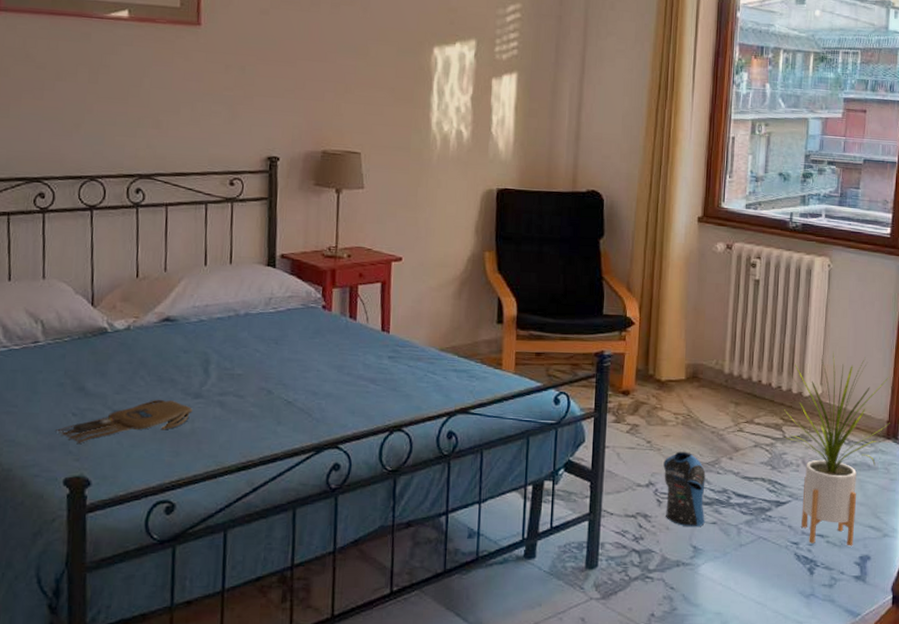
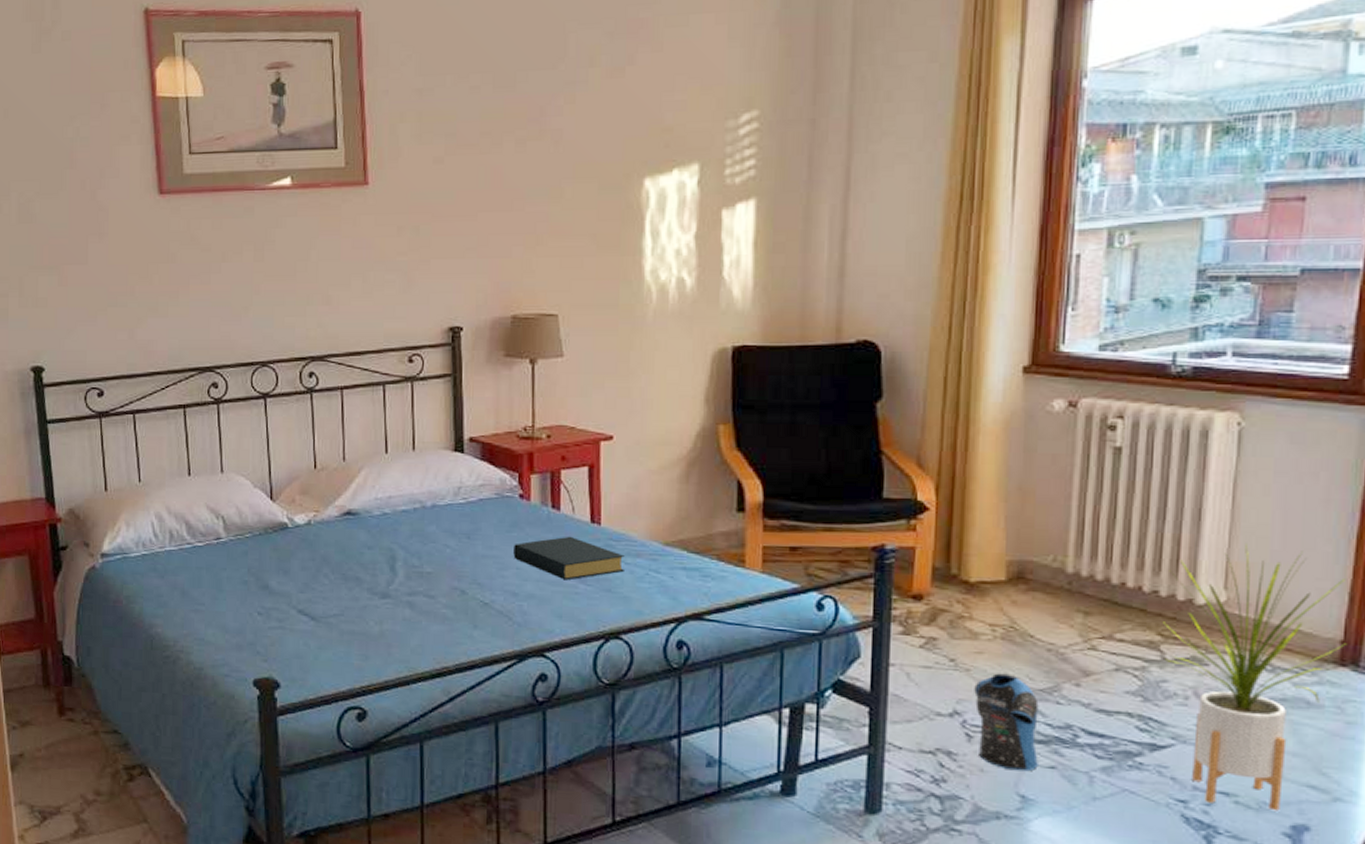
shoulder bag: present [56,399,193,445] -> none [243,598,380,645]
hardback book: none [315,342,409,381] -> present [513,536,626,581]

